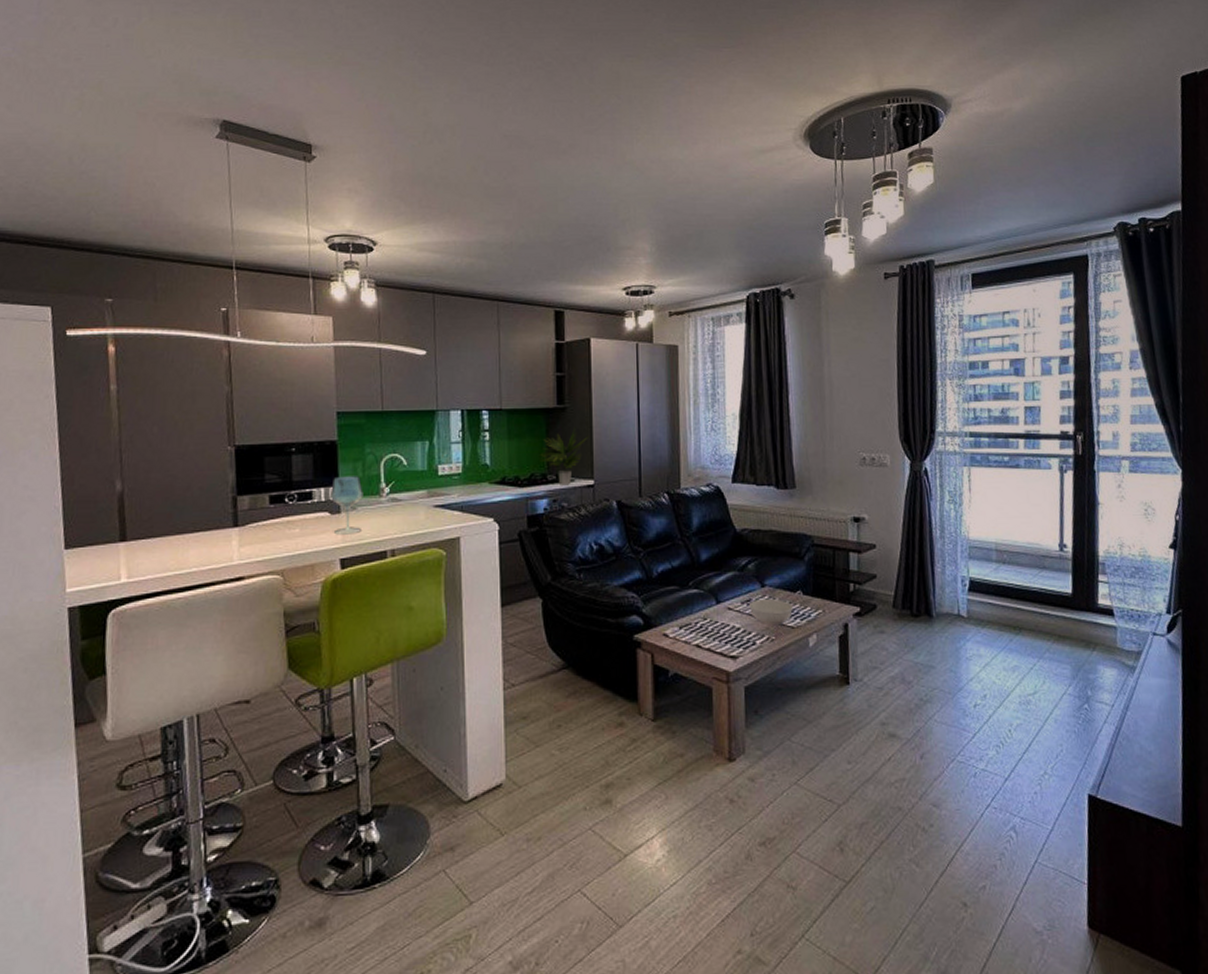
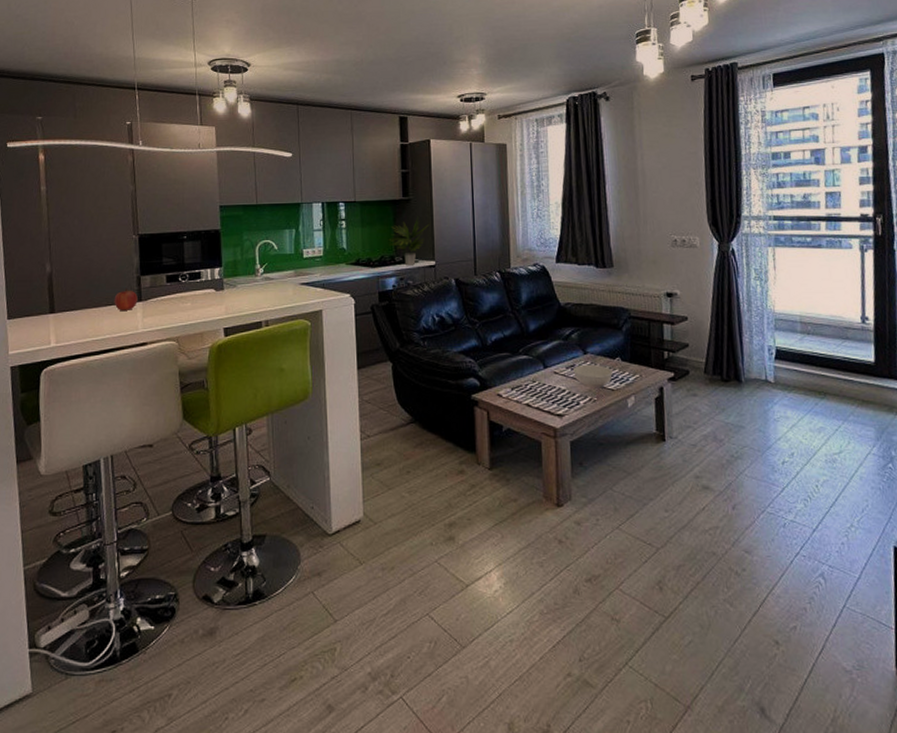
fruit: none [203,511,233,538] -> present [114,288,138,310]
wine glass: present [329,476,363,535] -> none [214,259,242,308]

